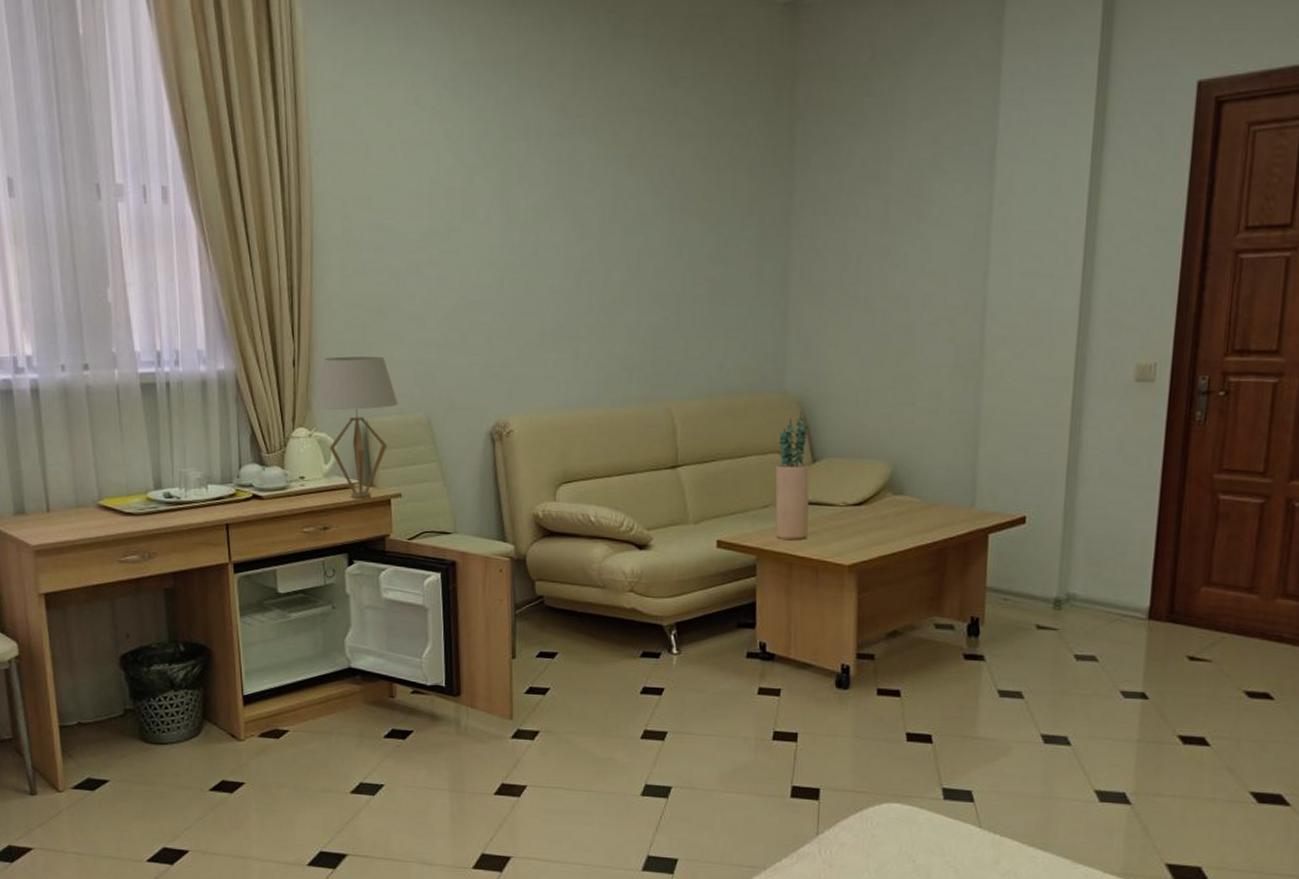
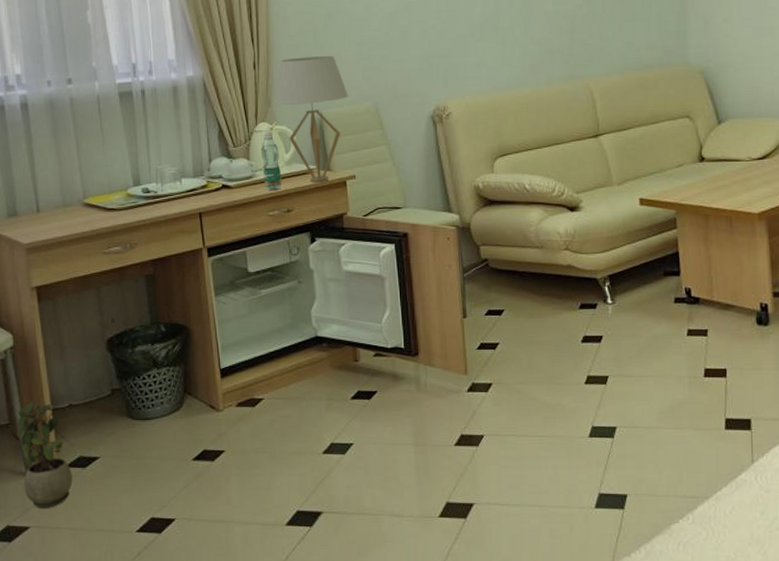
potted plant: none [20,715,80,830] -> present [16,400,73,508]
bottle: none [298,437,320,505] -> present [261,130,282,191]
vase: present [775,411,810,541] -> none [686,80,721,195]

